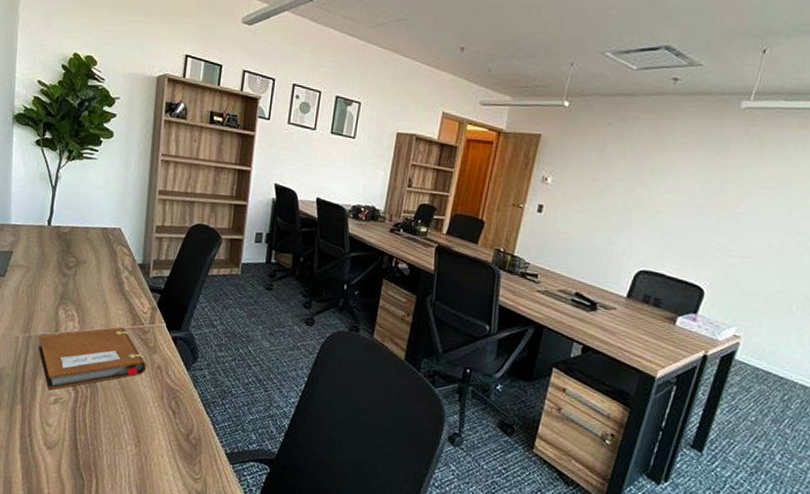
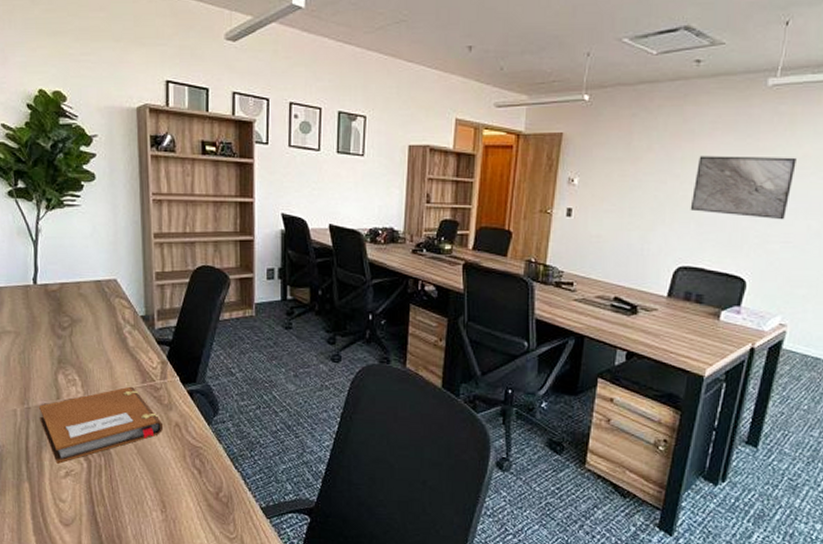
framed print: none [655,167,763,236] -> present [690,156,797,220]

